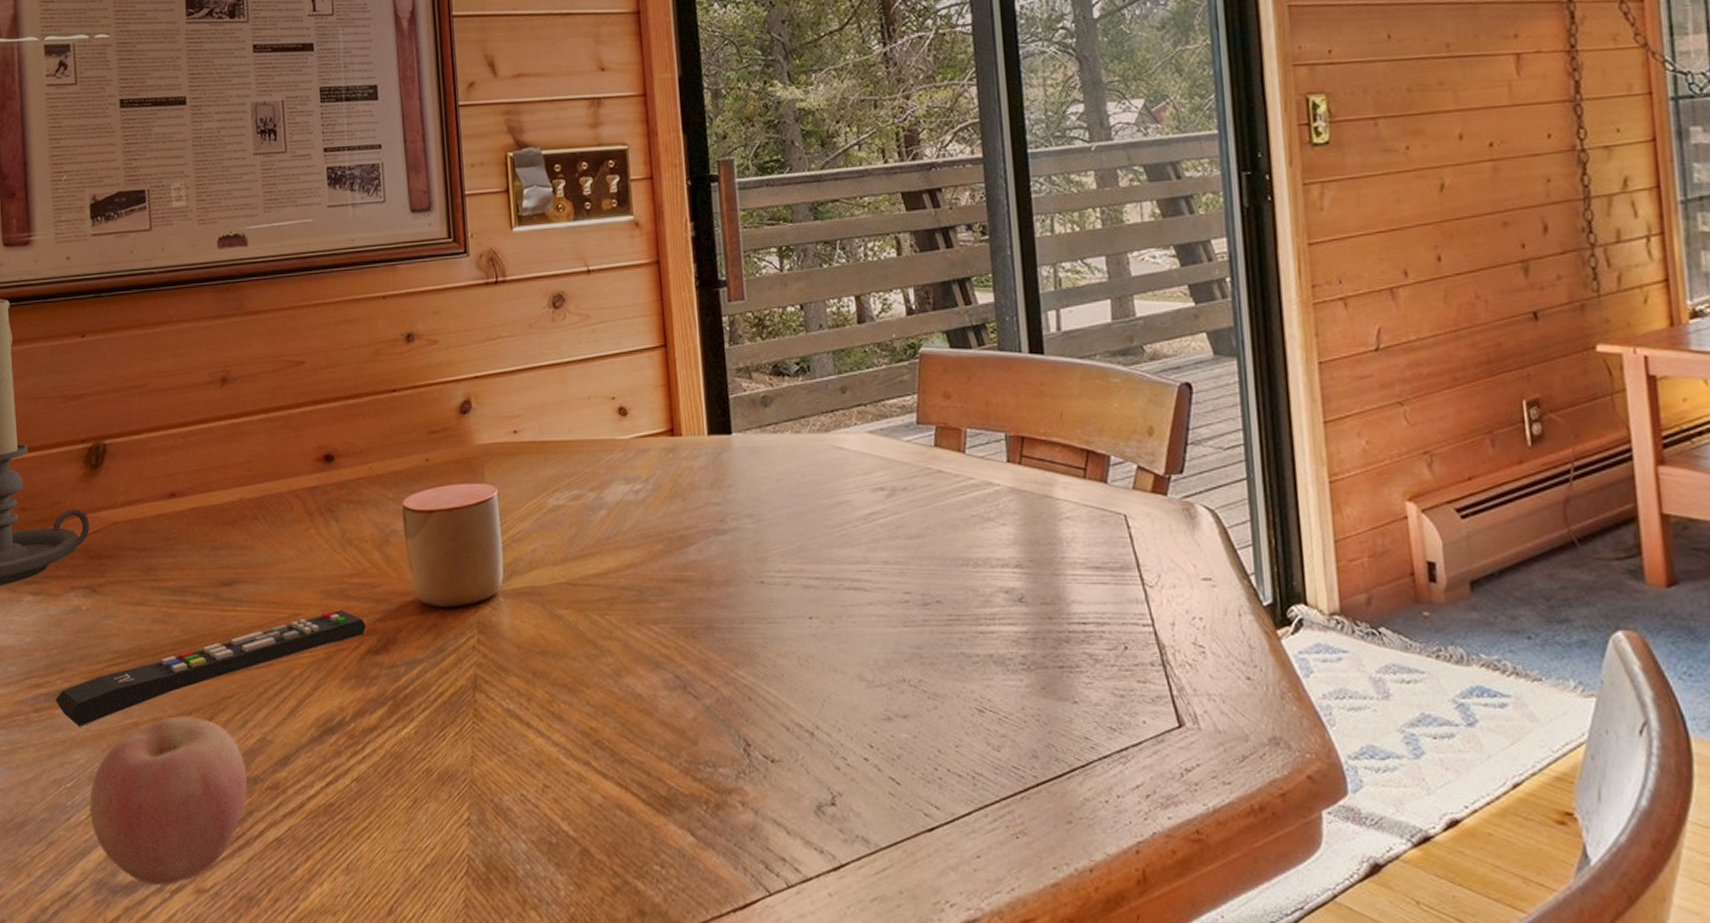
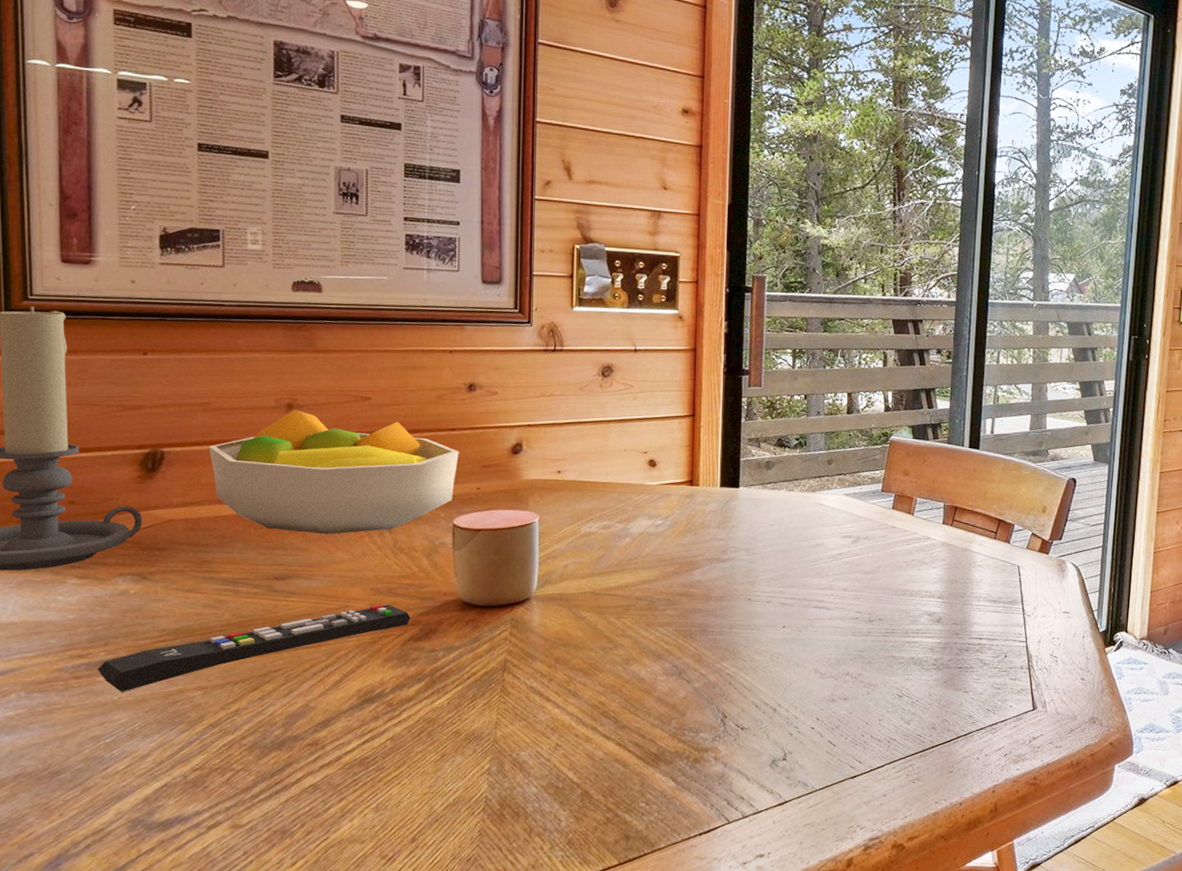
apple: present [89,716,248,886] -> none [128,686,289,823]
fruit bowl: none [148,383,403,529] -> present [208,409,459,535]

